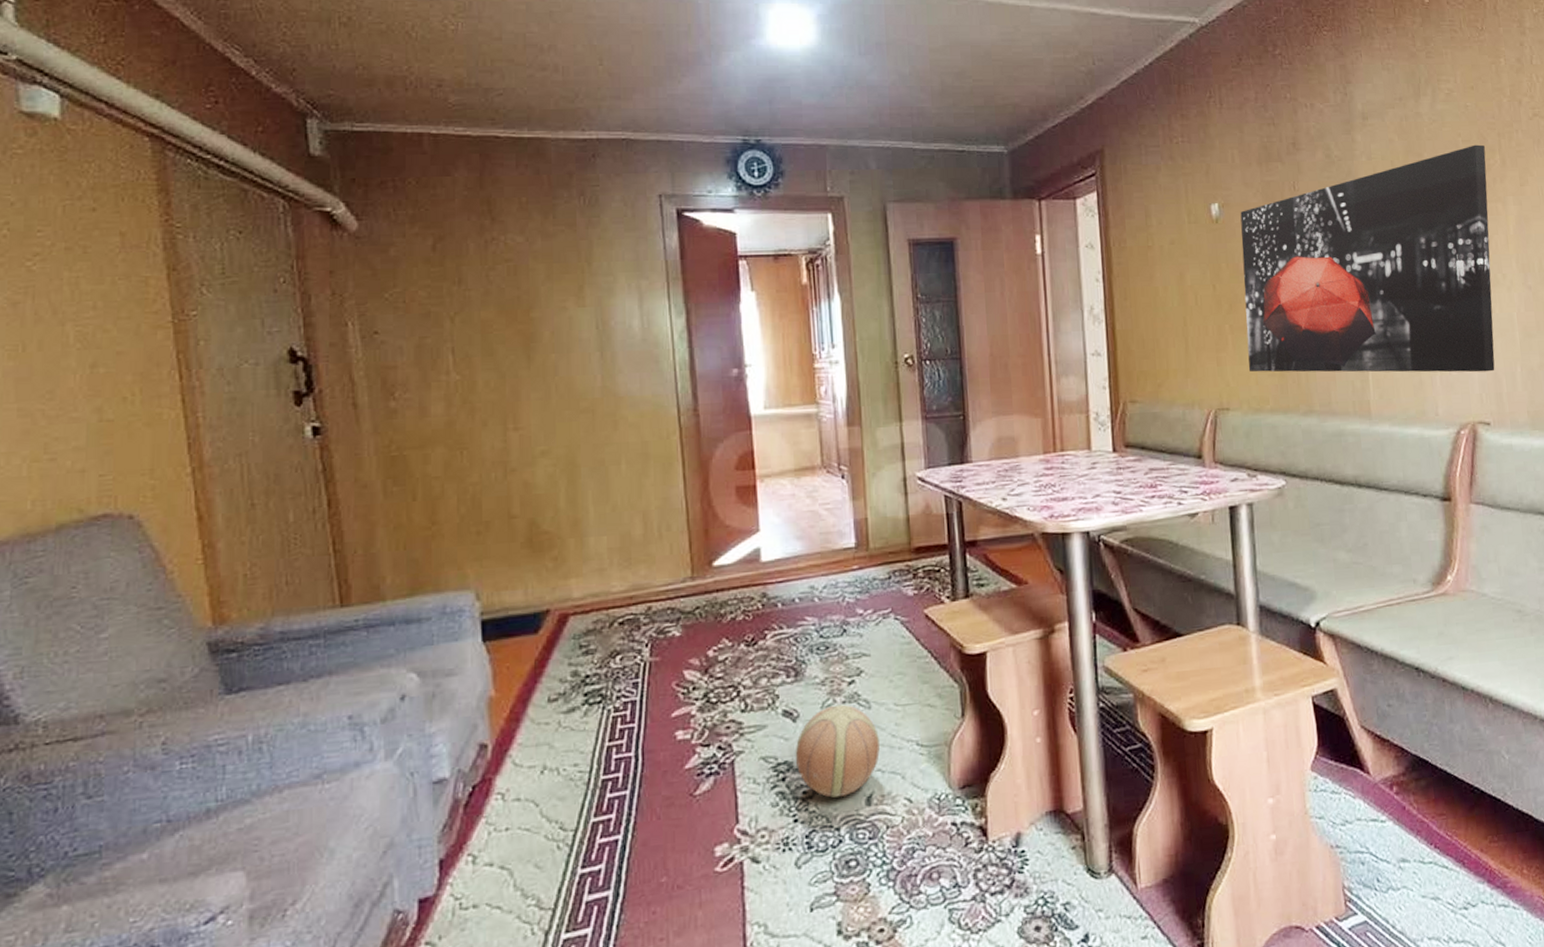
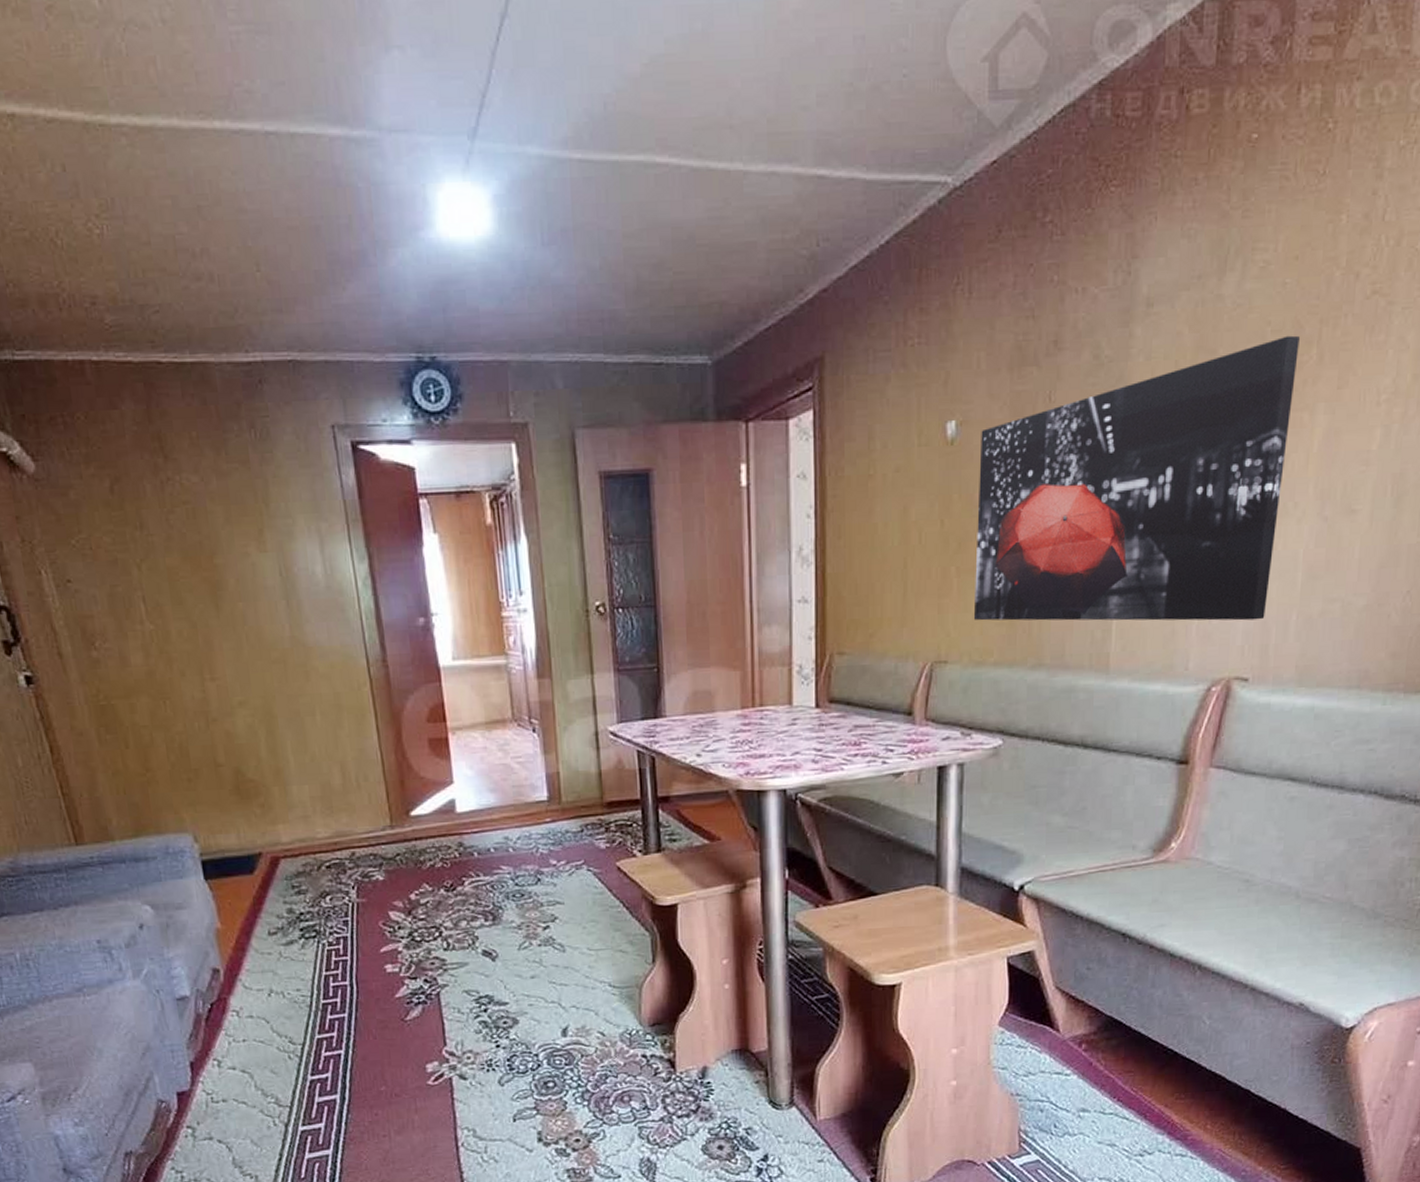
ball: present [795,704,881,798] -> none [495,947,575,1028]

